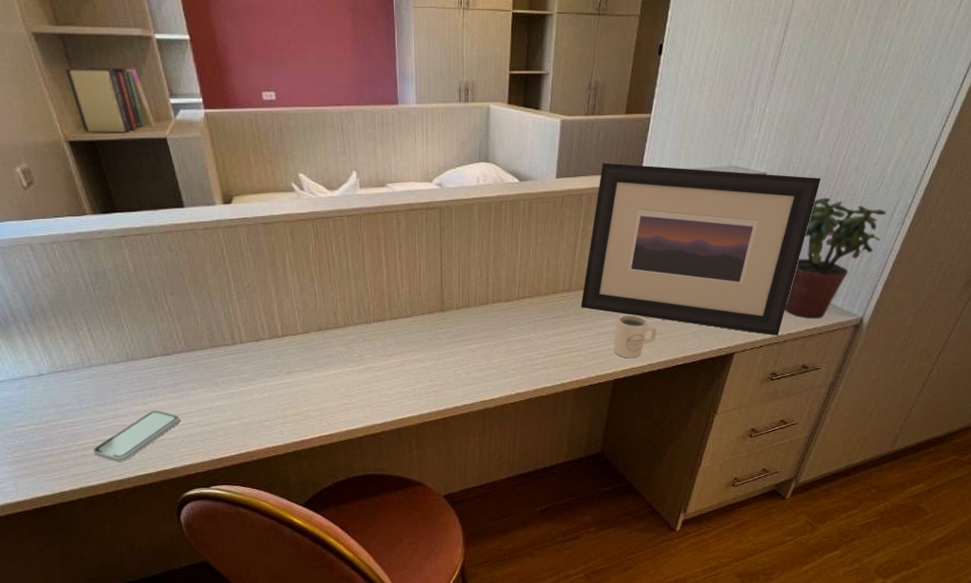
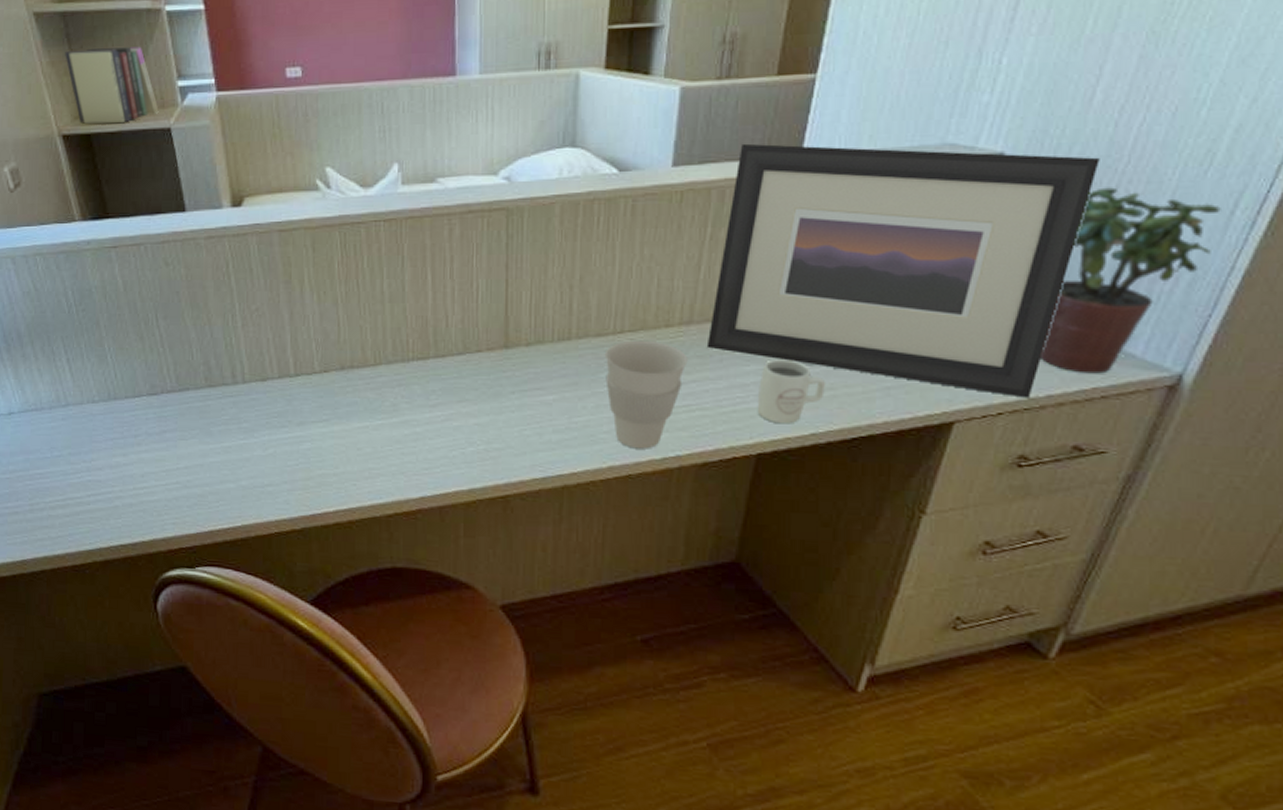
smartphone: present [93,410,181,462] -> none [61,463,165,527]
cup: none [512,303,568,380] -> present [604,340,688,449]

